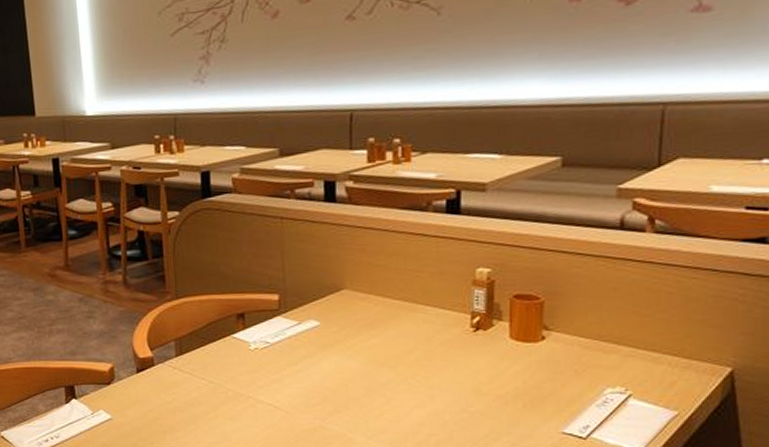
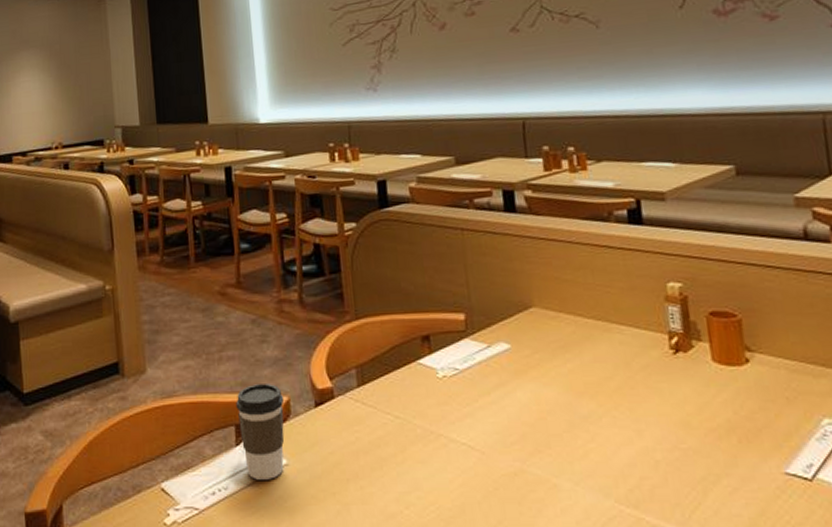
coffee cup: none [65,353,109,431] -> present [236,384,285,480]

